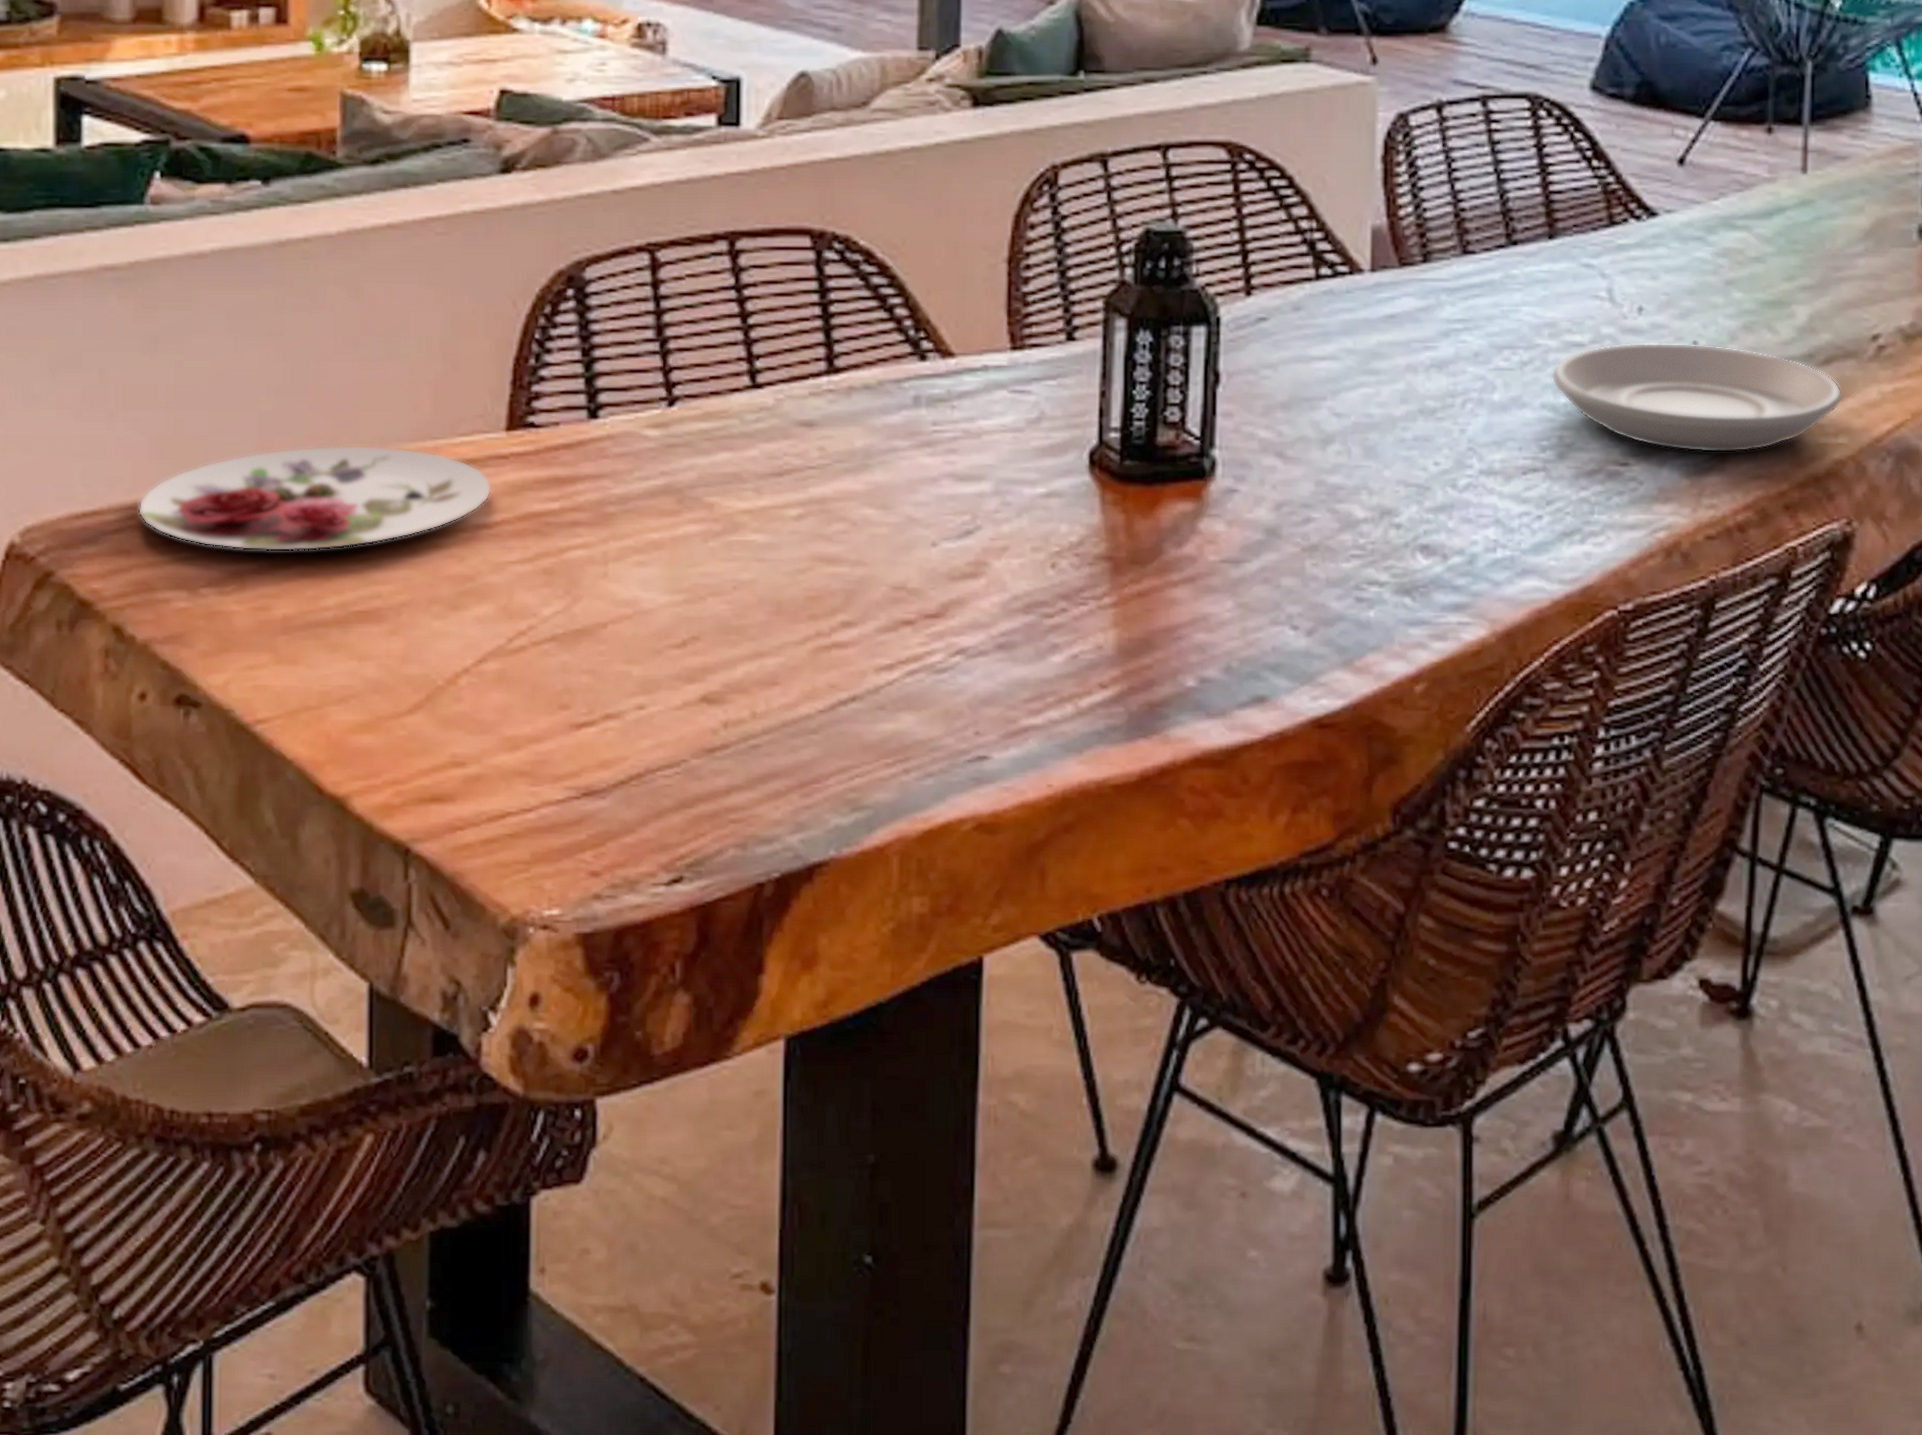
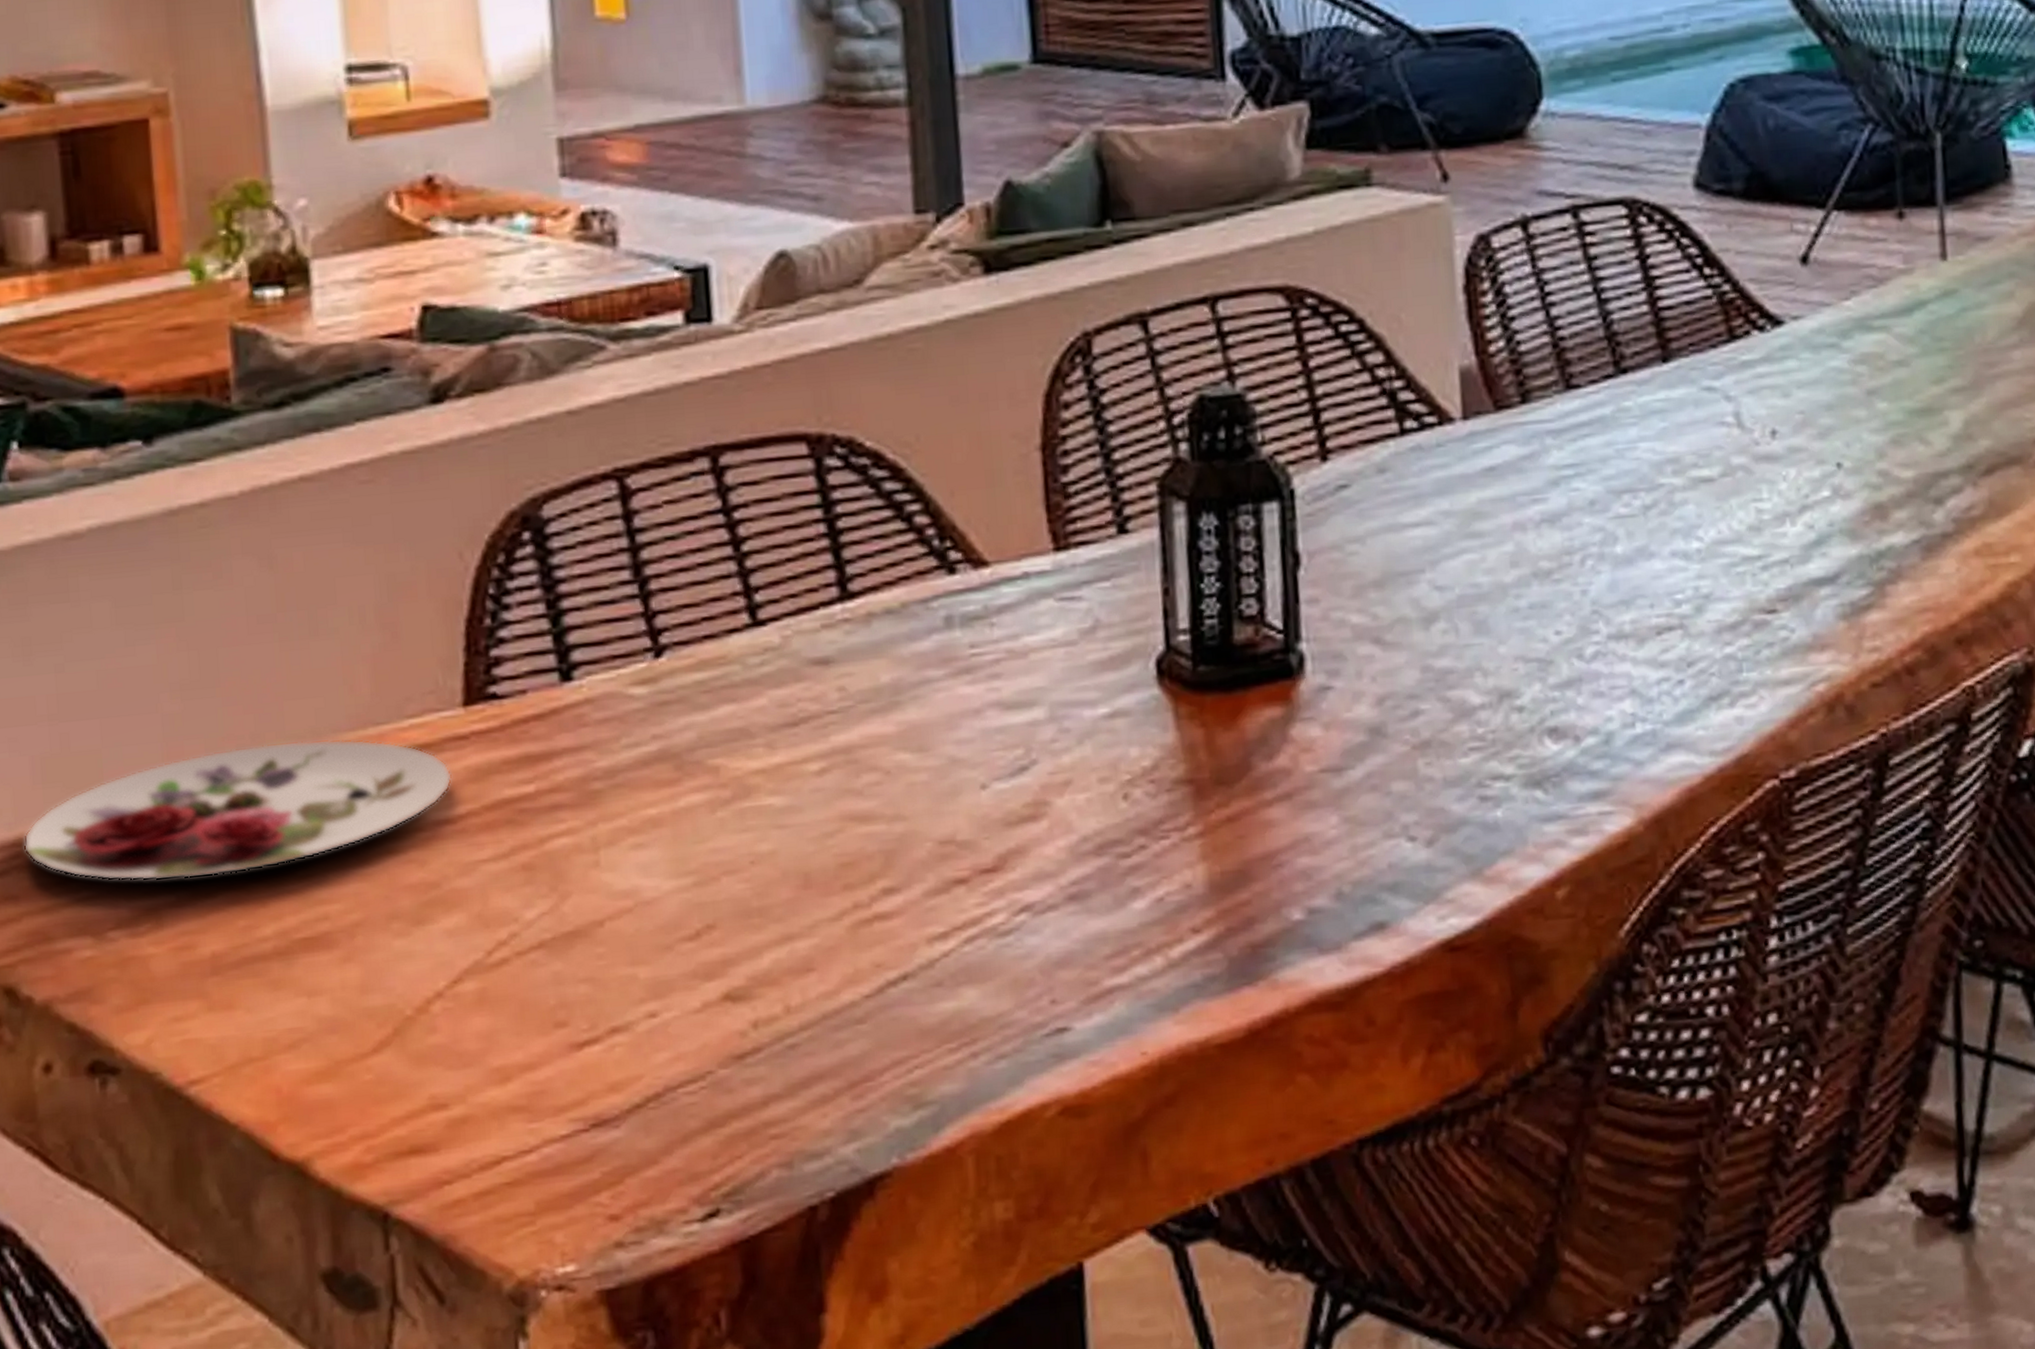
plate: present [1551,342,1843,453] -> none [1679,465,2011,590]

